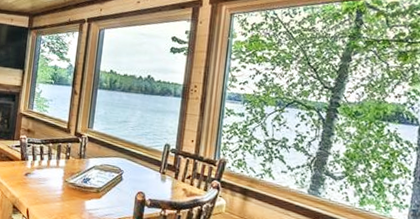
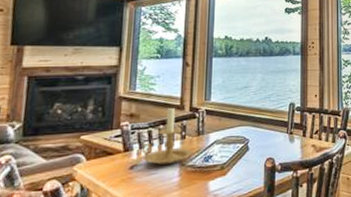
candle holder: none [34,128,75,179] -> present [141,106,193,165]

